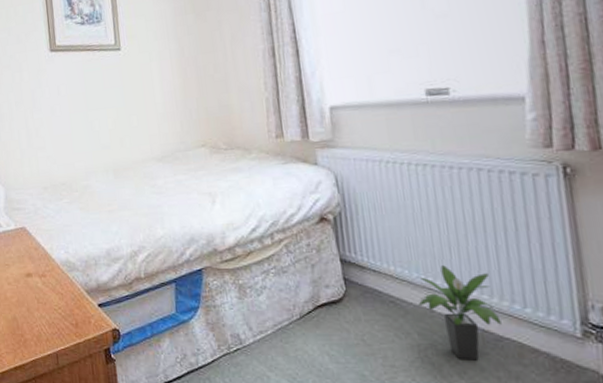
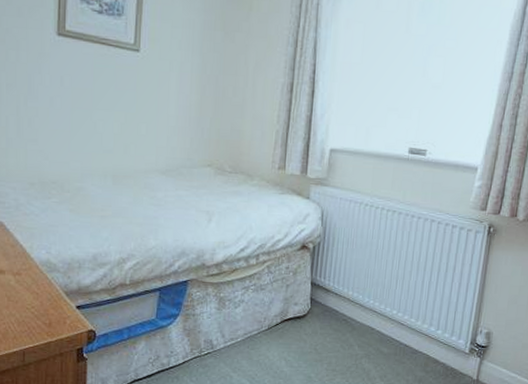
potted plant: present [418,265,502,361] -> none [363,294,419,368]

